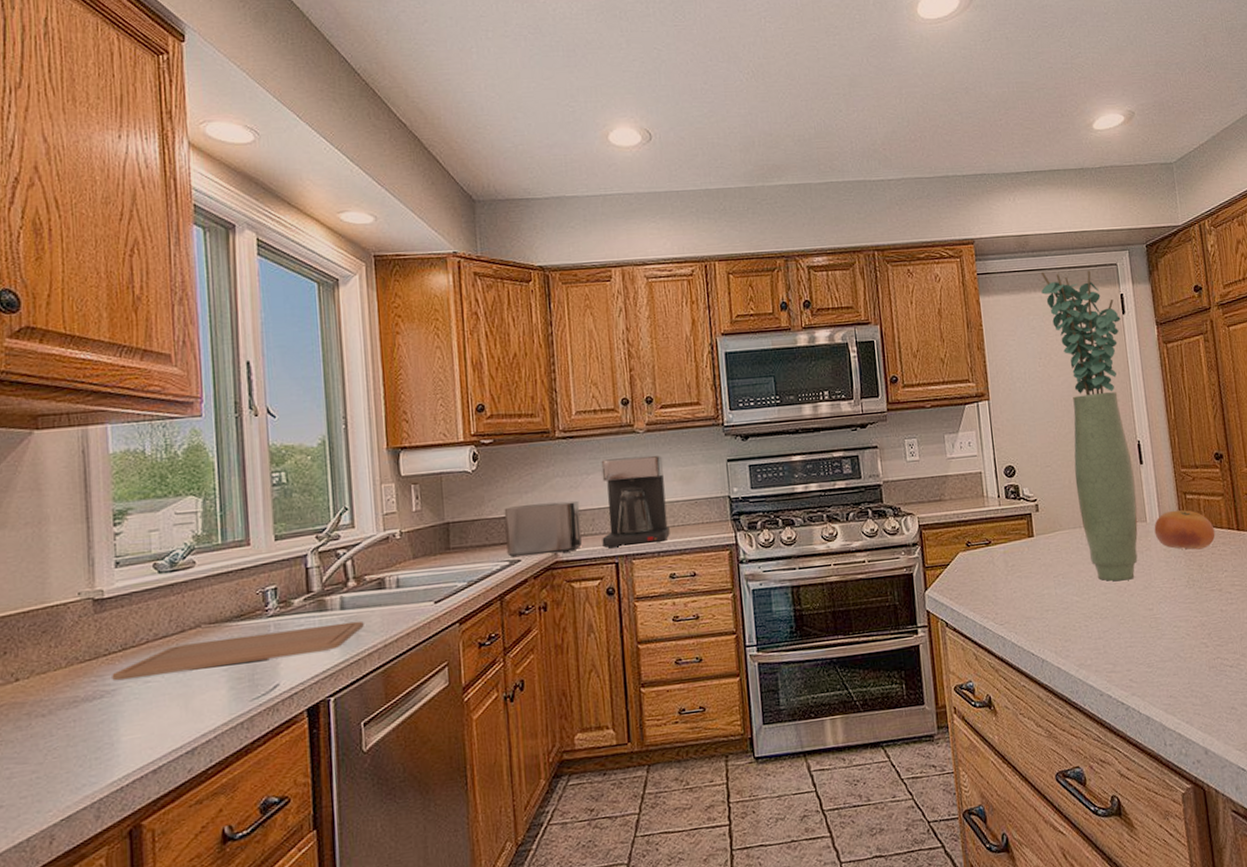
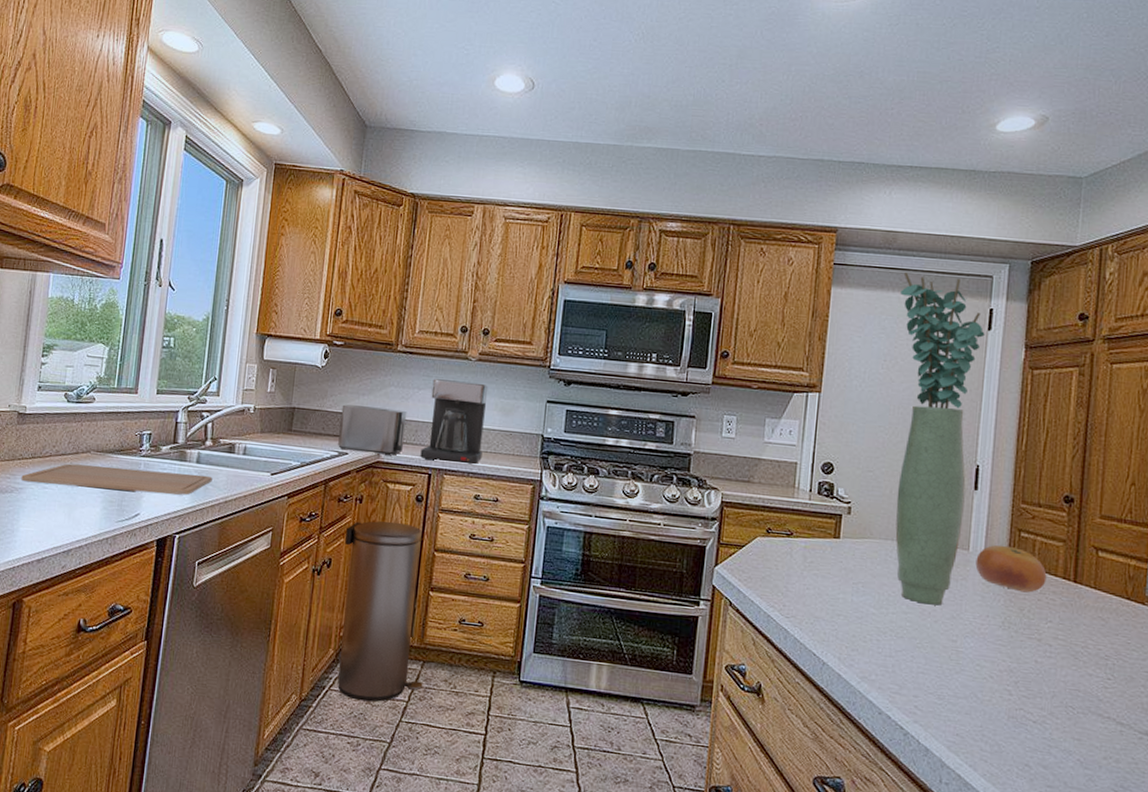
pedal bin: none [534,621,653,828] -> present [337,521,423,702]

